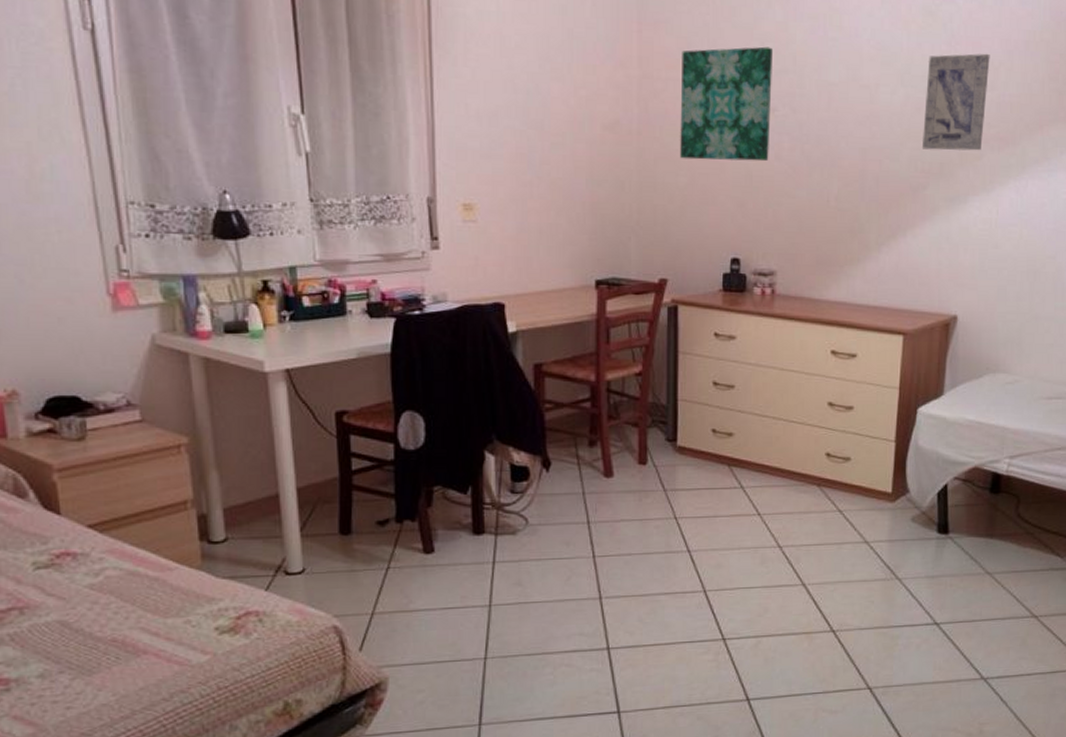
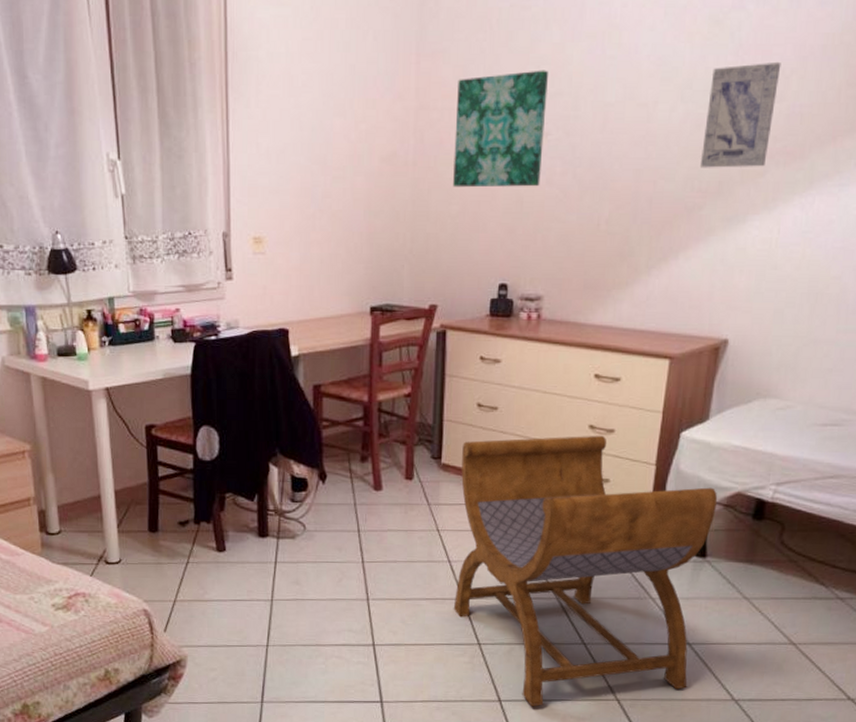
stool: none [694,412,956,704] -> present [453,435,718,707]

